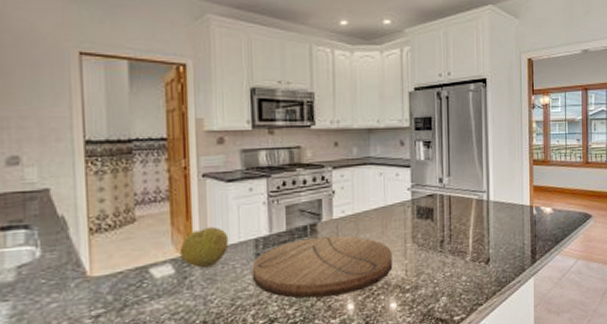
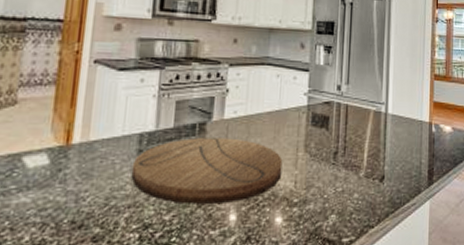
fruit: present [180,226,229,269] -> none [58,116,112,161]

